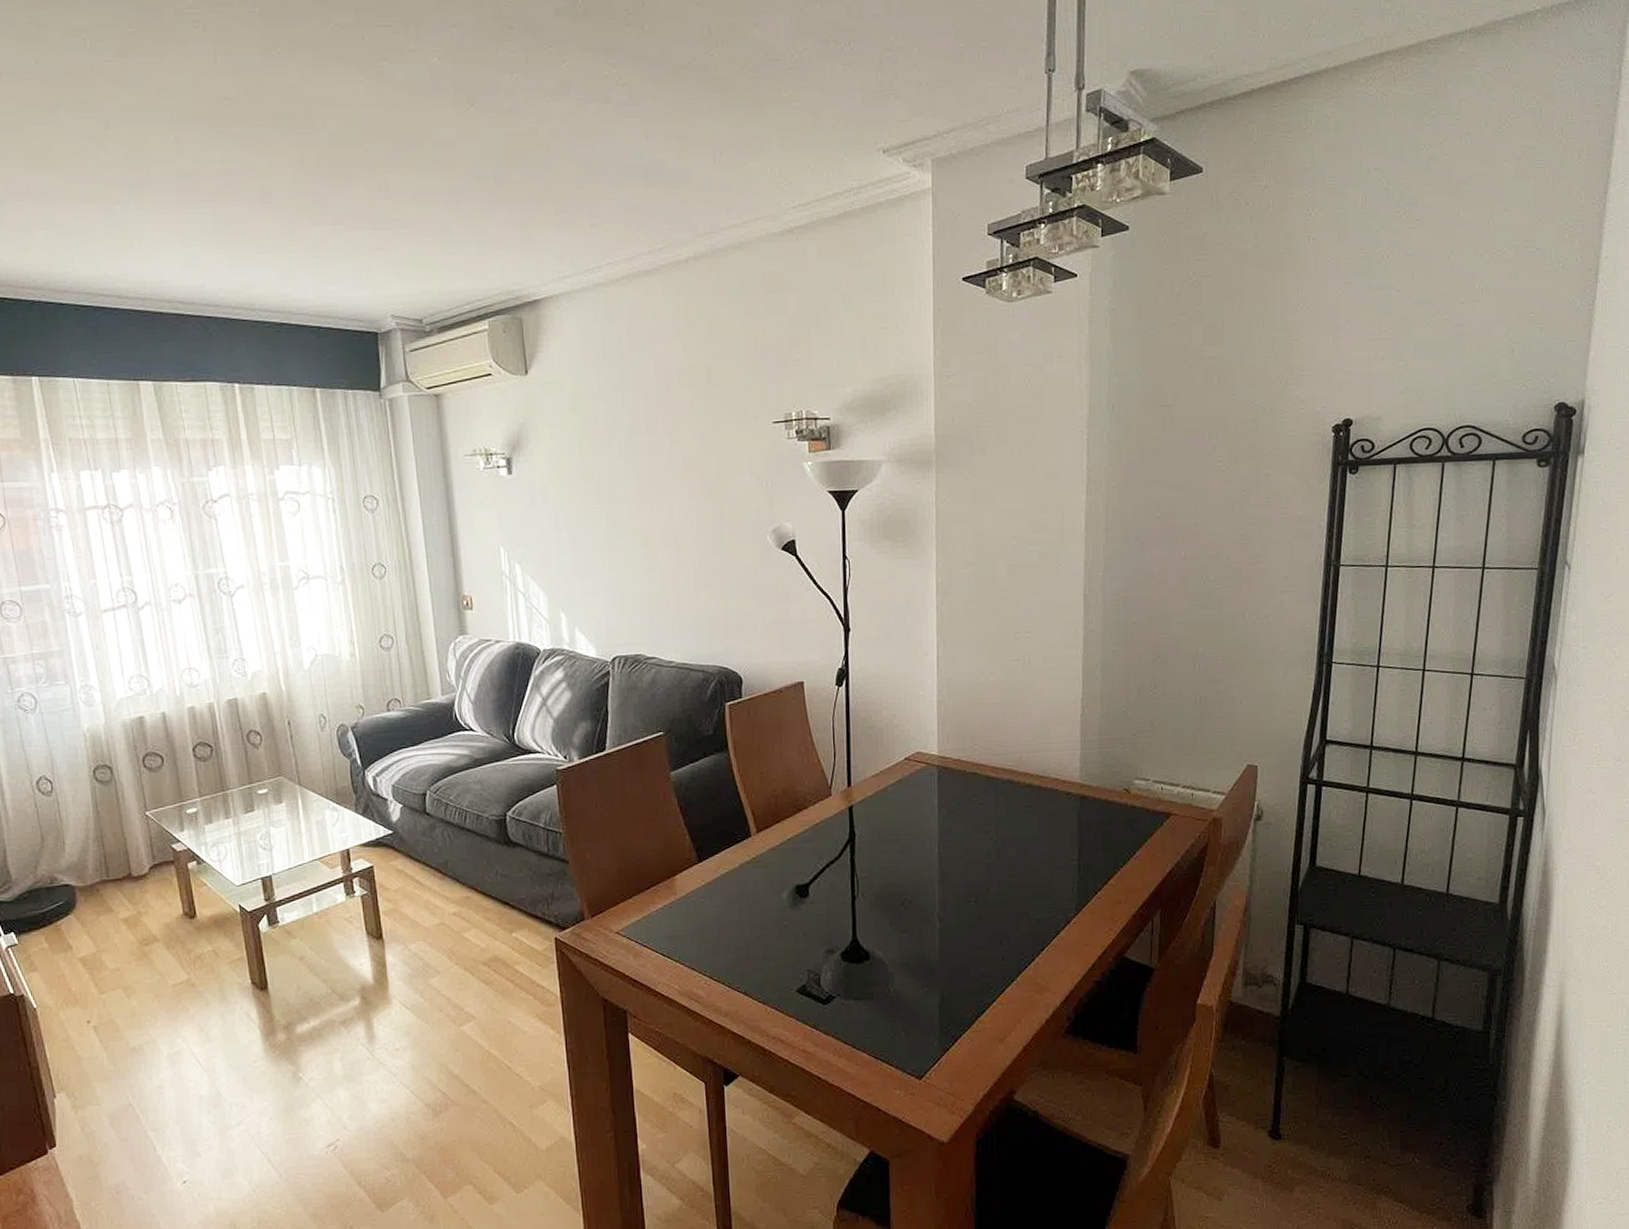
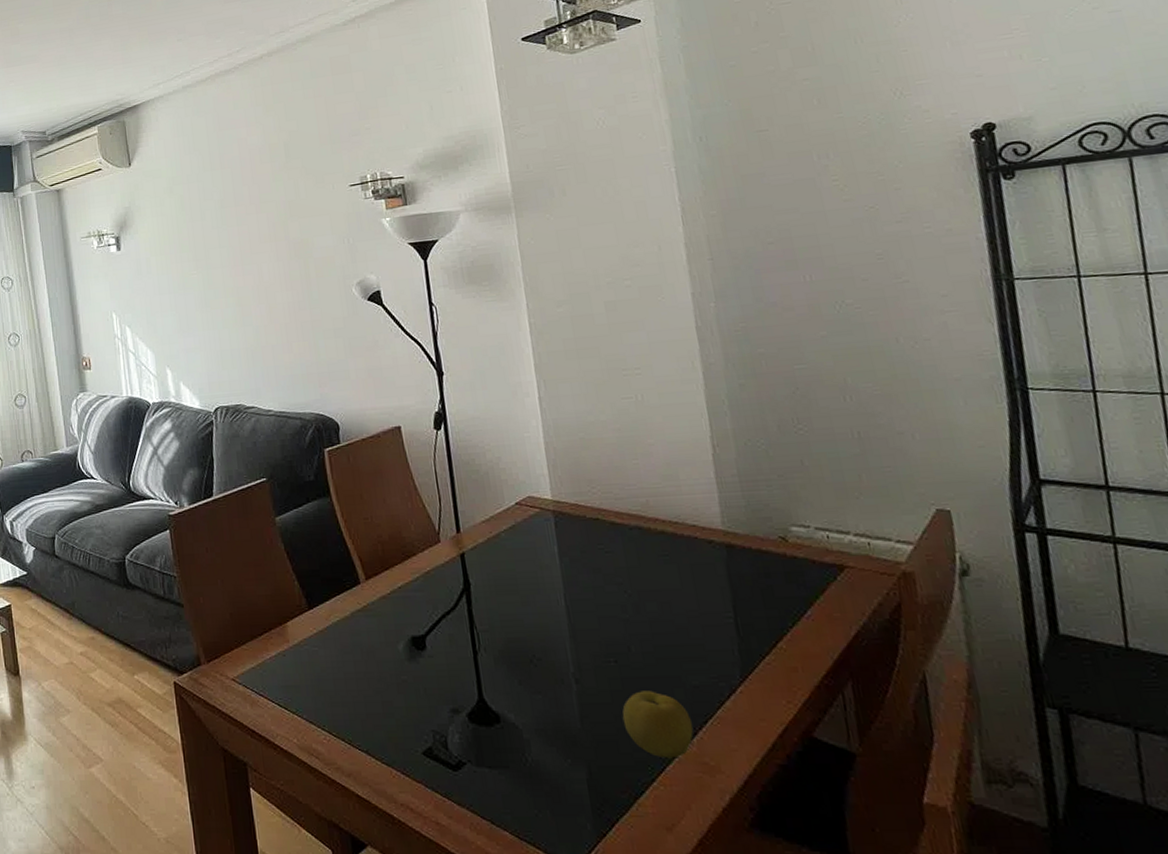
fruit: none [975,925,1032,982] -> present [622,690,694,759]

